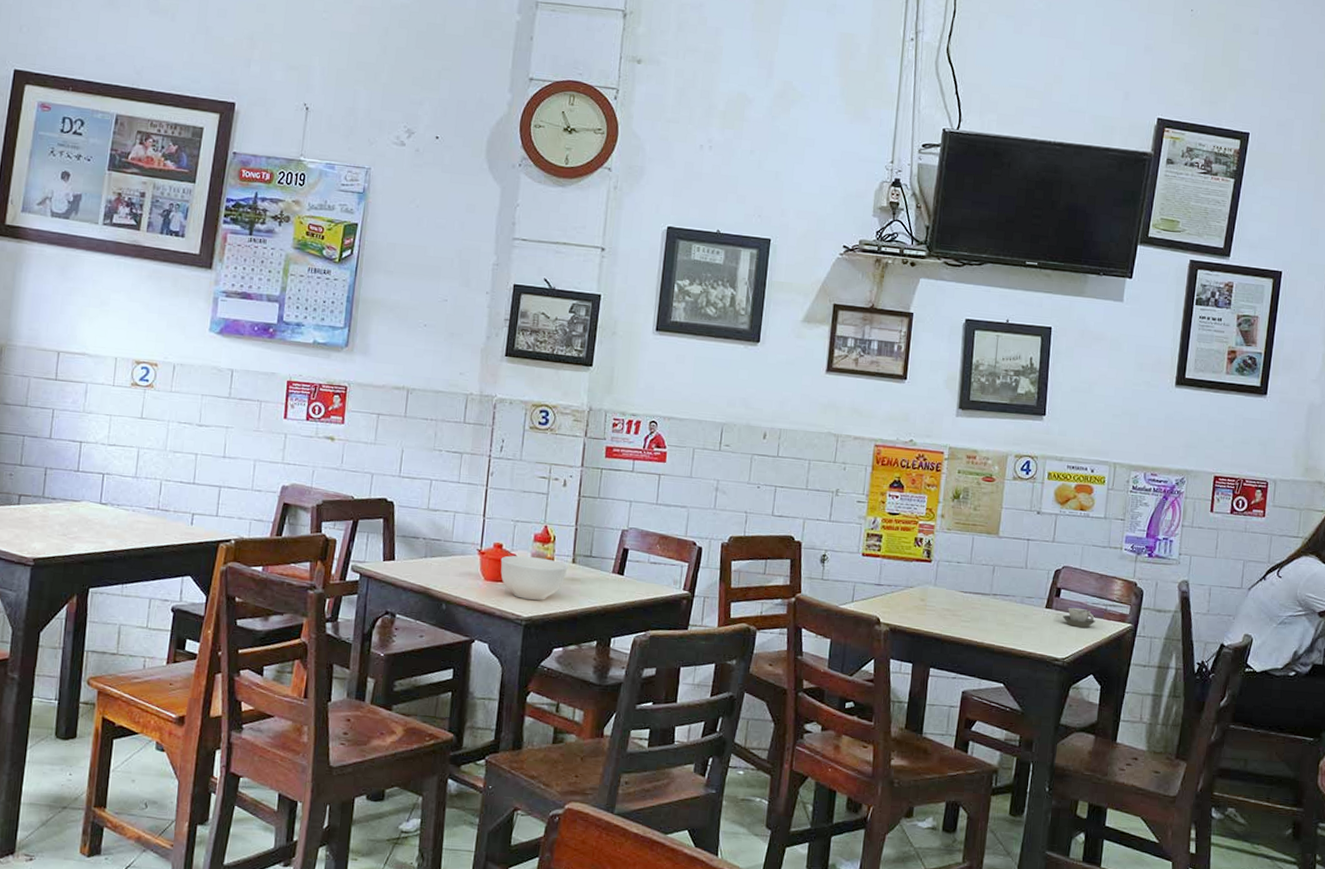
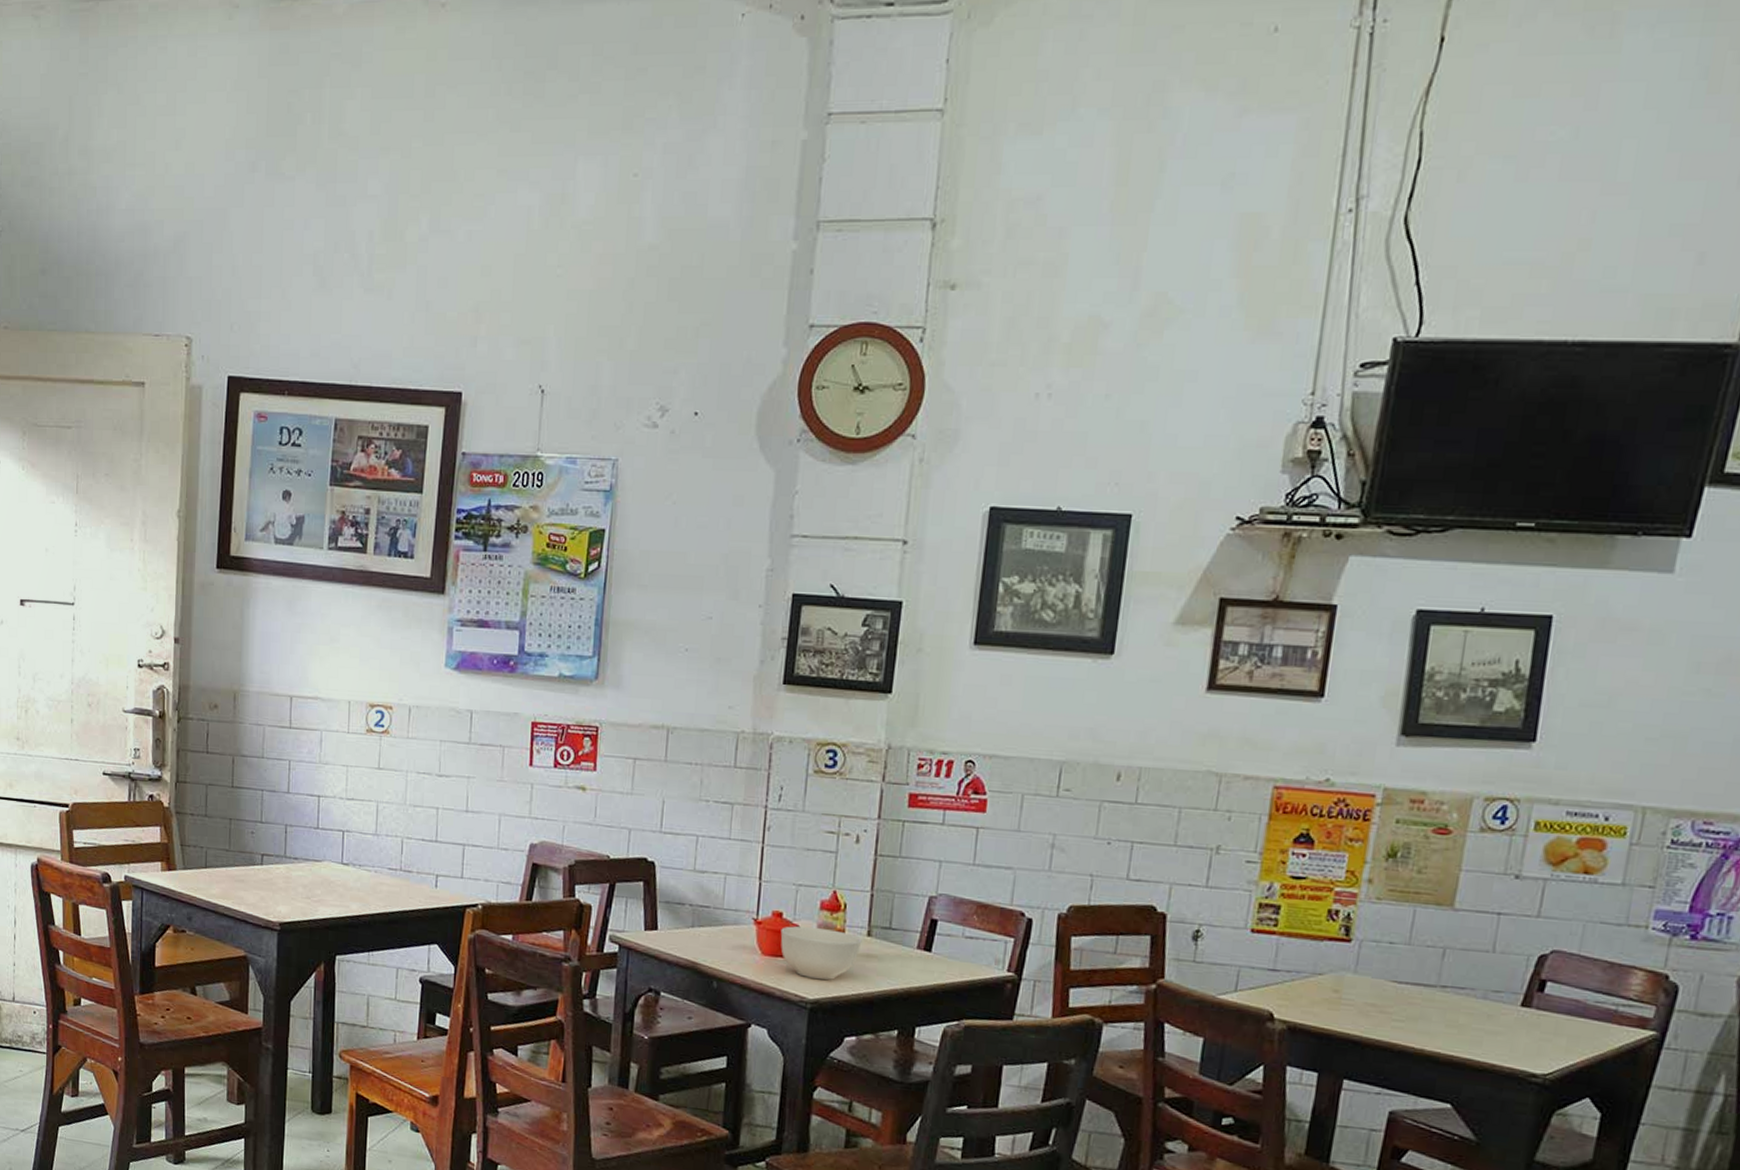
cup: present [1063,607,1096,629] -> none [1547,1006,1599,1036]

